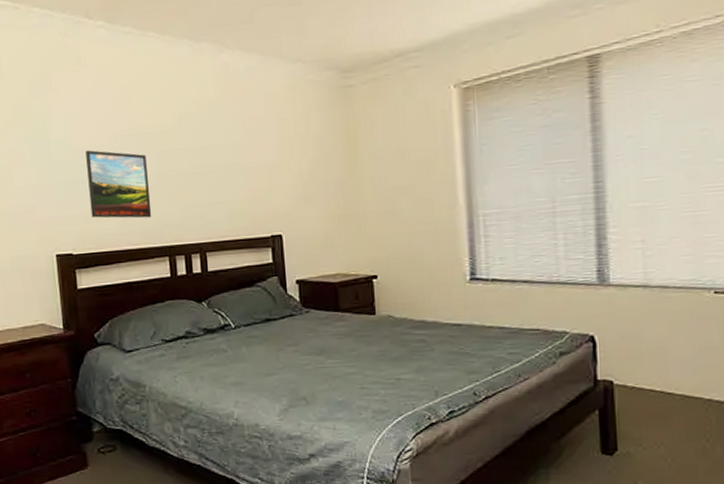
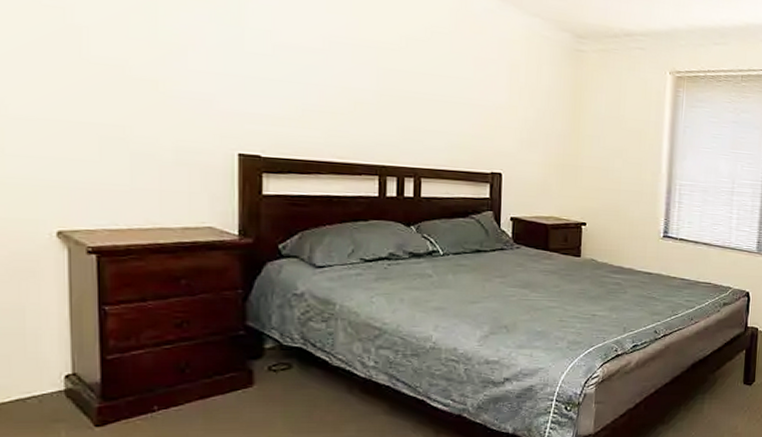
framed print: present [86,150,152,219] -> none [290,49,365,133]

